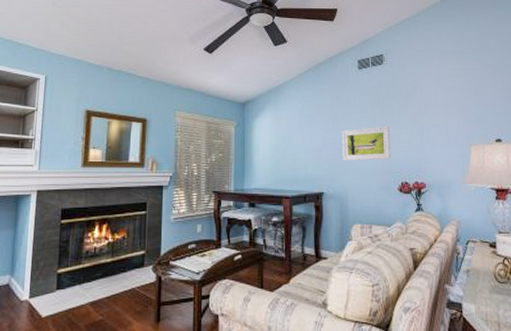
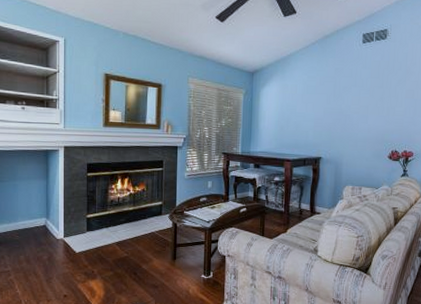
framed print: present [342,126,392,161] -> none [341,99,386,130]

